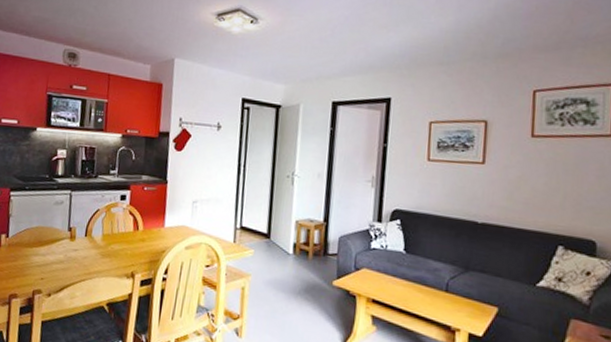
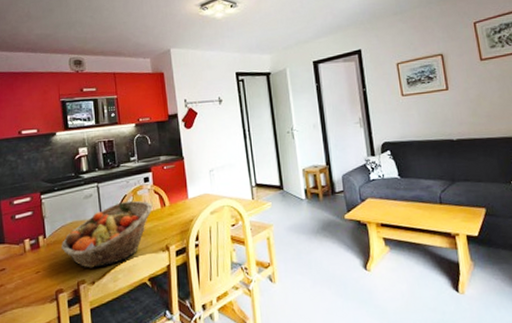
fruit basket: none [22,216,125,280] -> present [60,200,153,268]

